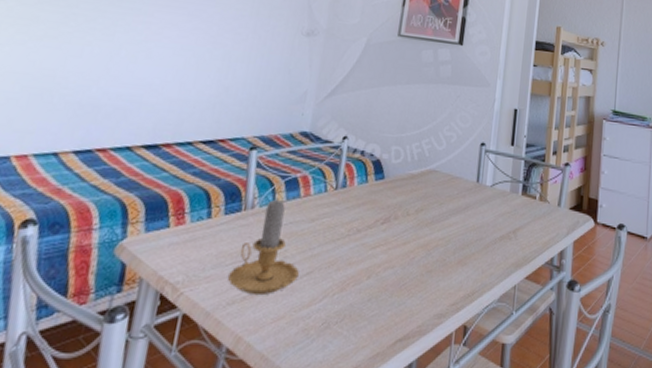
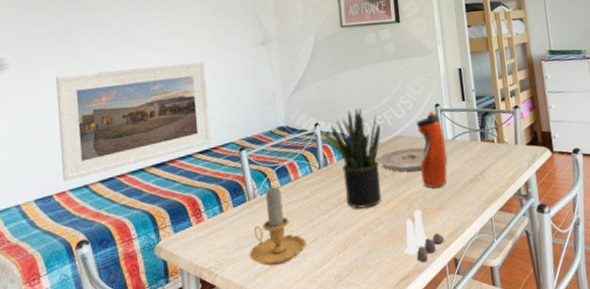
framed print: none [29,19,237,144] -> present [55,62,212,182]
potted plant: none [348,129,416,246] -> present [321,108,381,209]
plate: none [403,185,459,214] -> present [377,147,425,172]
salt and pepper shaker set: none [410,258,459,324] -> present [405,209,445,263]
water bottle: none [447,148,483,239] -> present [416,110,448,188]

